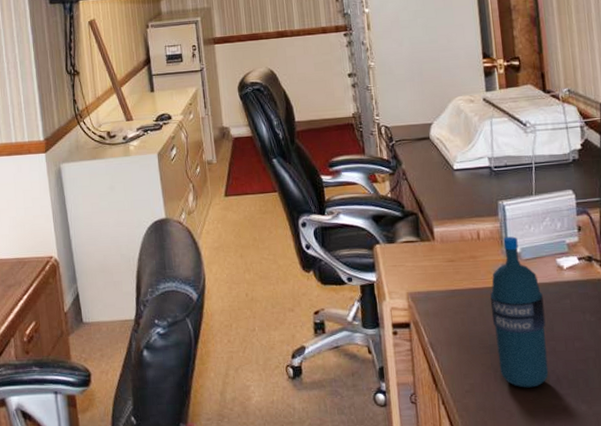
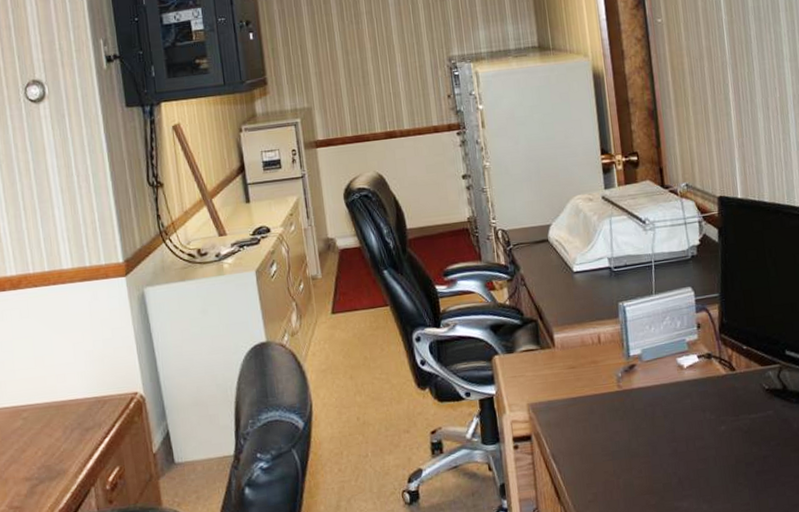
water bottle: present [490,236,549,388] -> none [612,338,671,493]

